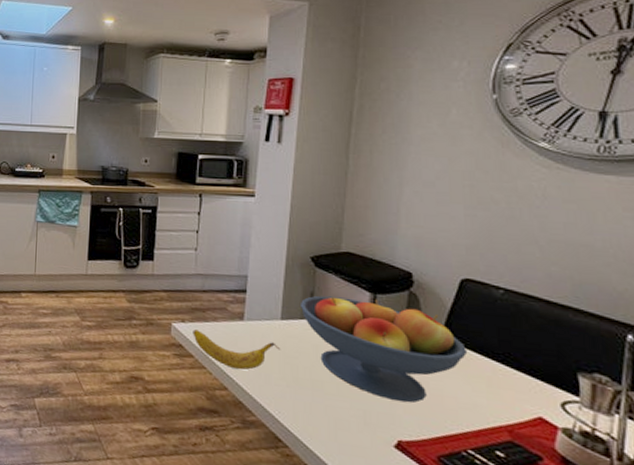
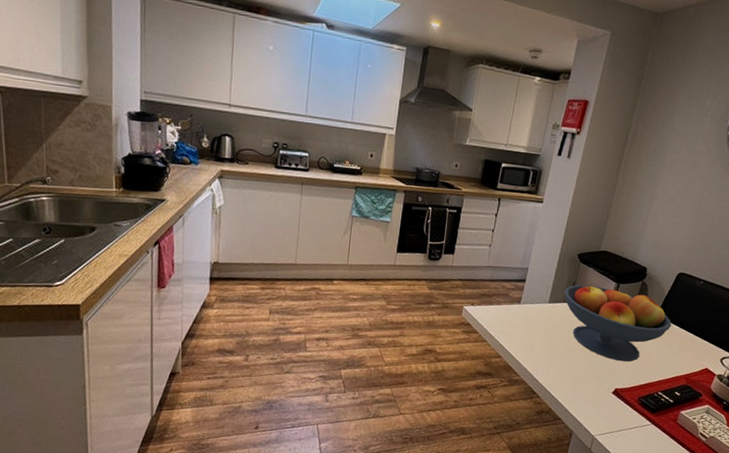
fruit: present [193,329,280,370] -> none [479,311,545,342]

